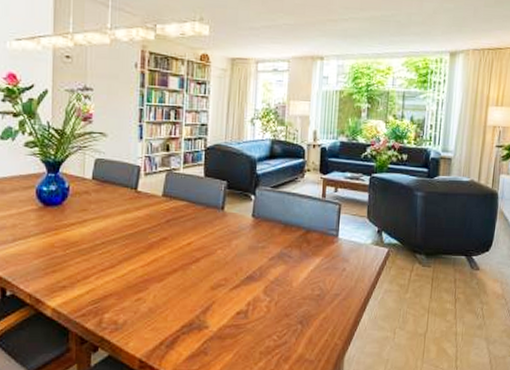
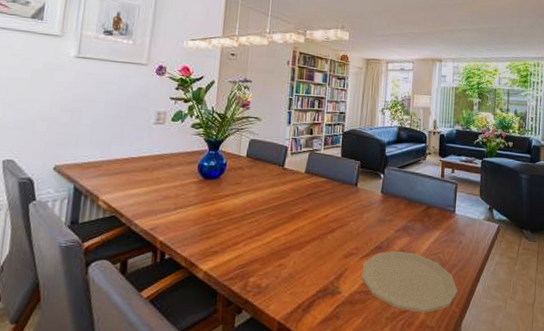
plate: none [231,280,341,346] -> present [361,250,458,313]

